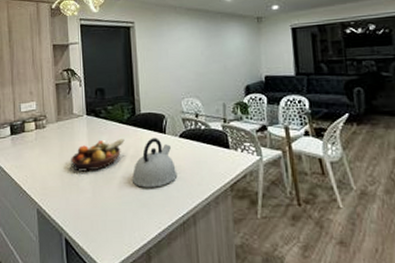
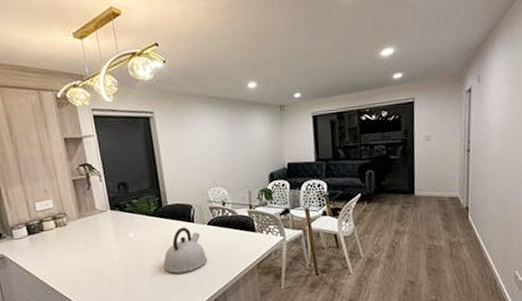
fruit bowl: present [71,139,125,172] -> none [98,230,153,265]

